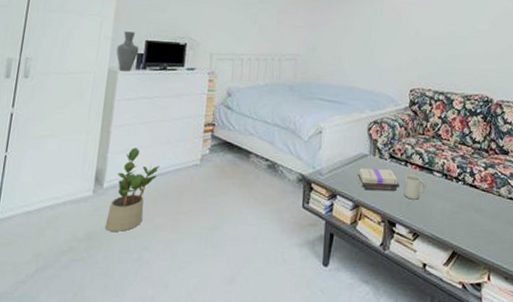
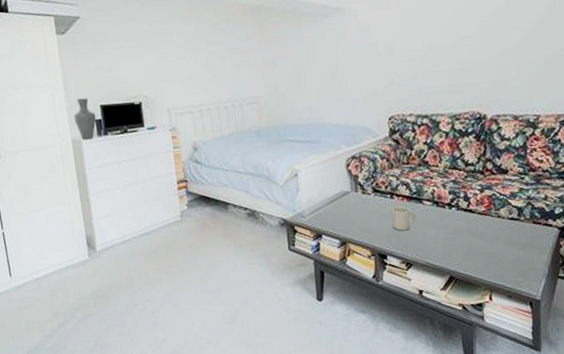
potted plant: present [104,147,161,232] -> none [106,212,144,288]
books: present [356,168,399,191] -> none [339,204,387,227]

